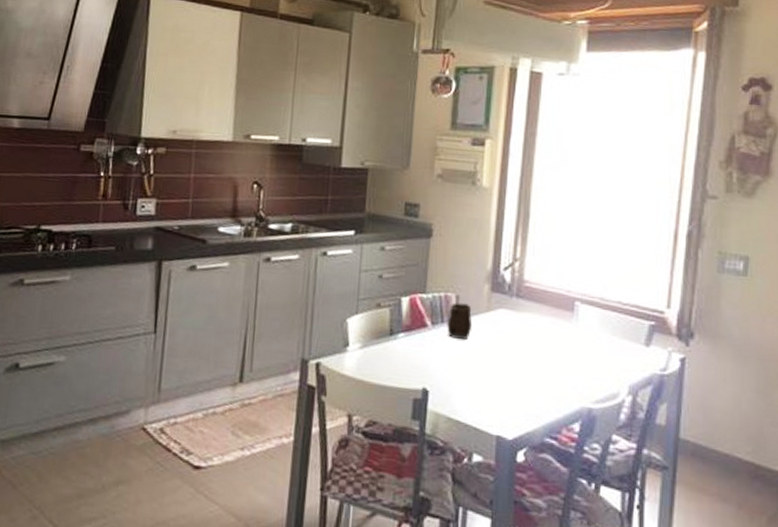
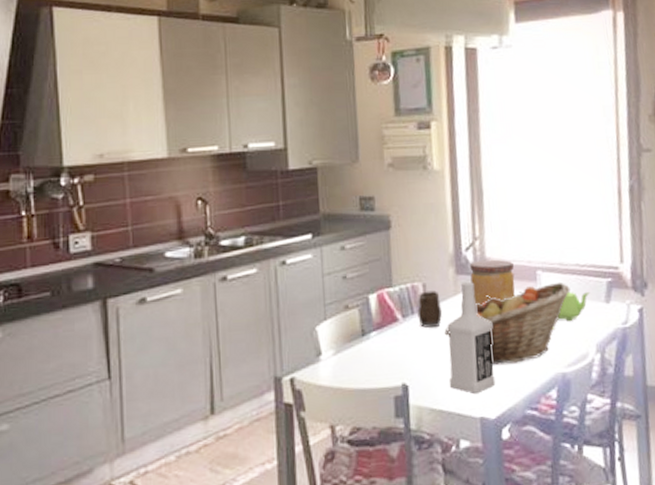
vodka: none [470,301,522,412] -> present [447,282,495,394]
fruit basket: none [472,316,609,389] -> present [444,283,570,365]
jar: none [505,281,551,325] -> present [469,259,515,305]
teapot: none [590,328,630,358] -> present [557,292,591,321]

